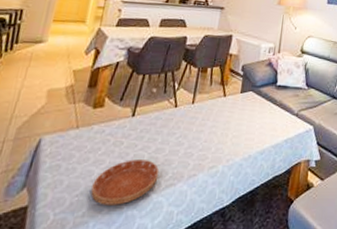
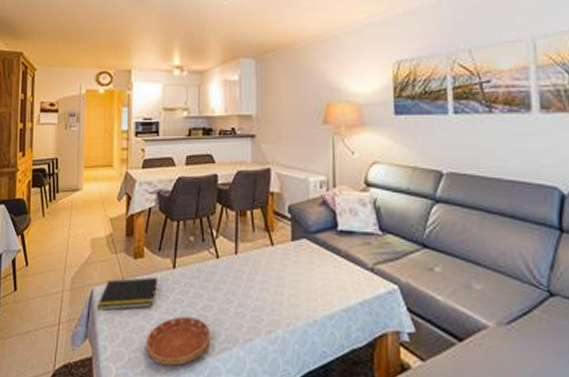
notepad: none [41,124,115,160] -> present [96,277,158,311]

